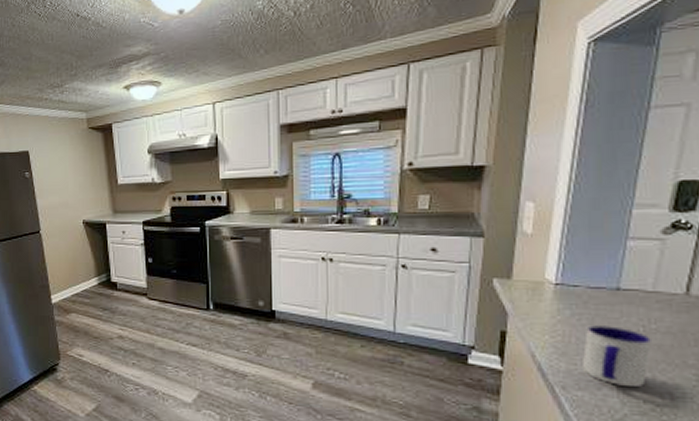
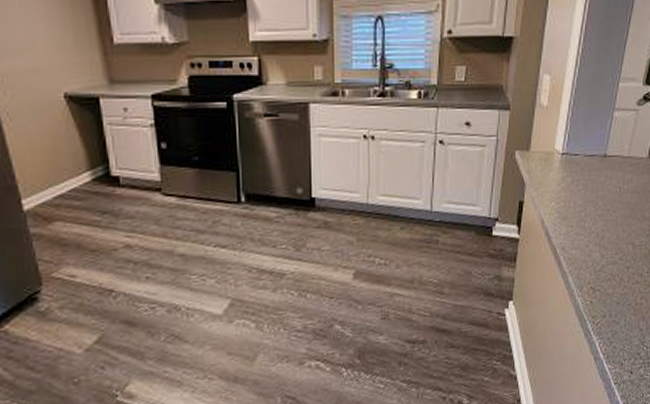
mug: present [581,325,651,387] -> none [576,189,624,241]

